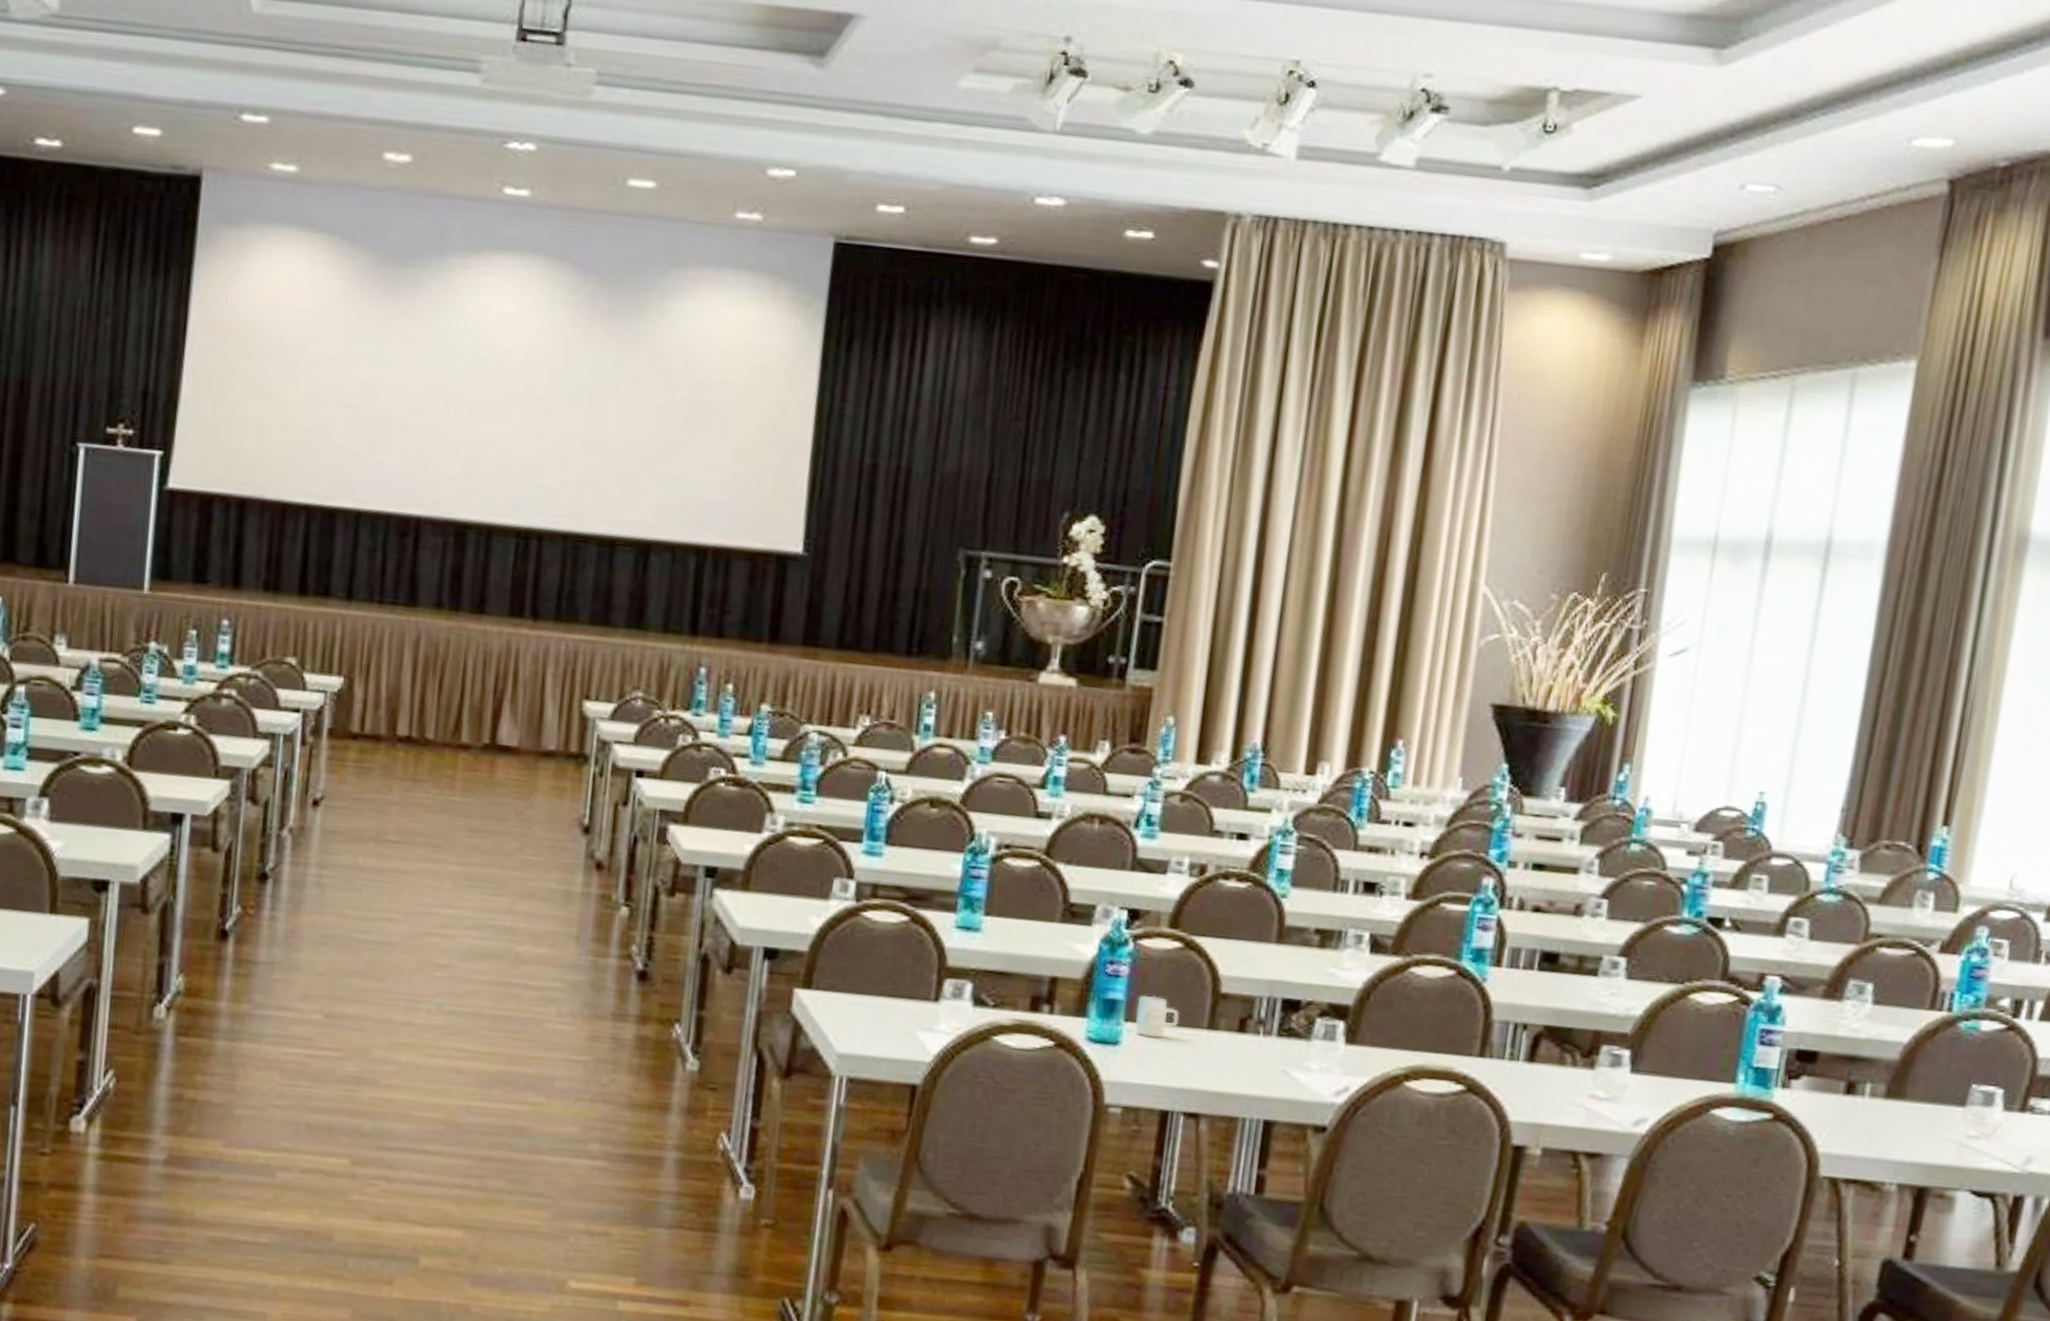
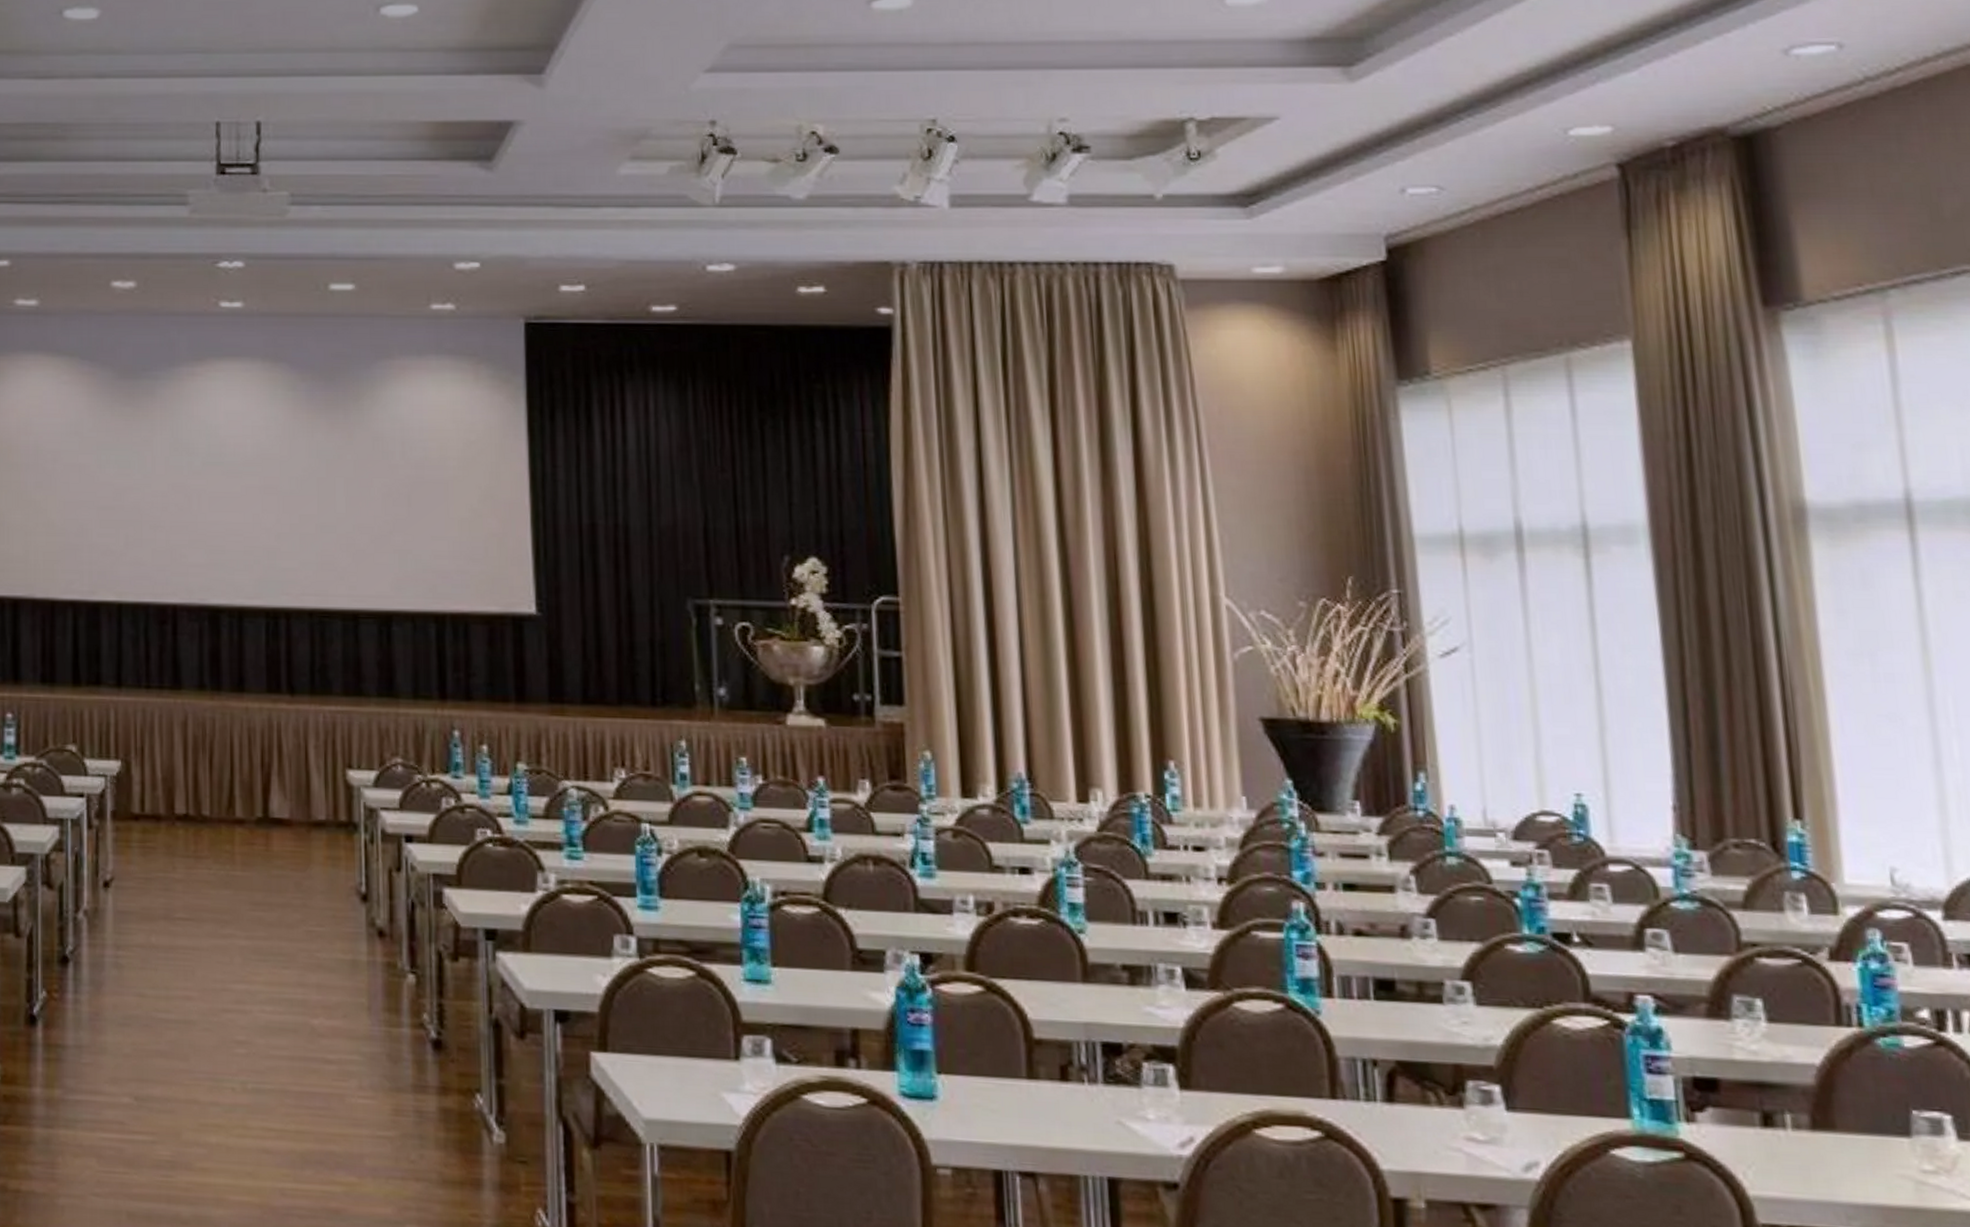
mug: present [1134,995,1180,1038] -> none [947,1044,995,1091]

